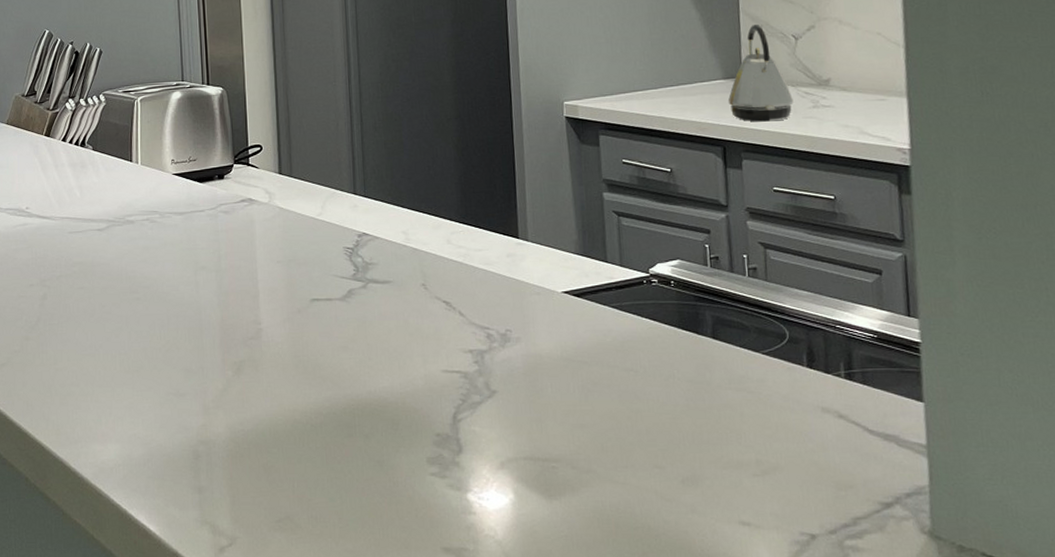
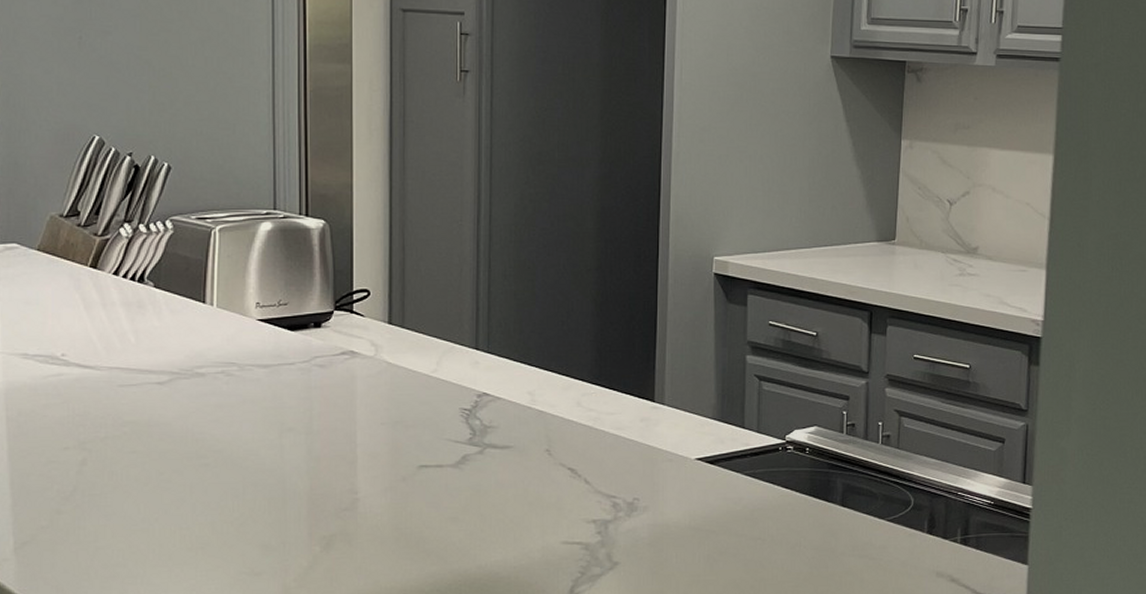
kettle: present [727,25,794,122] -> none [879,187,942,288]

